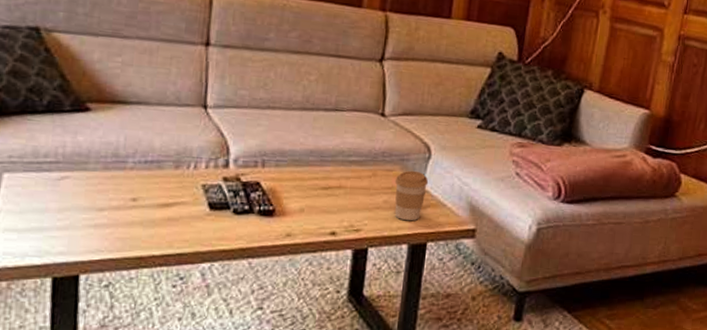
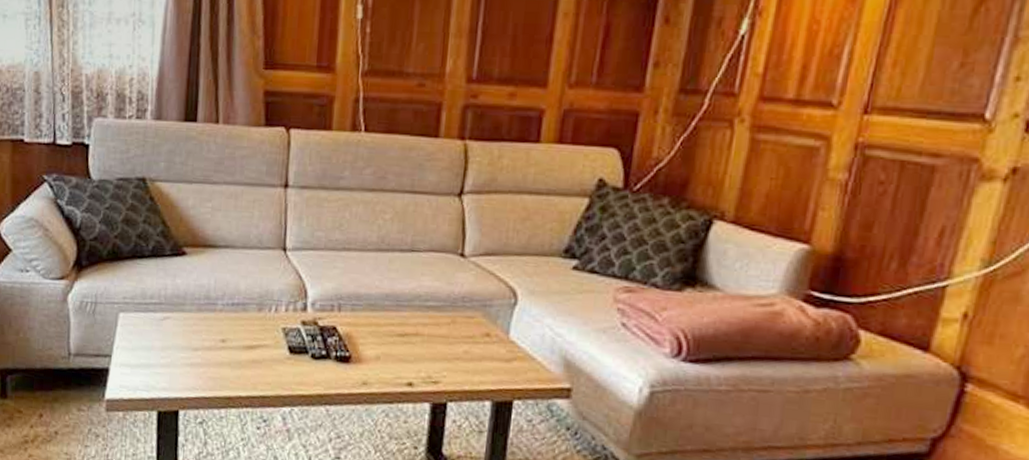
coffee cup: present [394,170,429,221] -> none [476,318,515,375]

